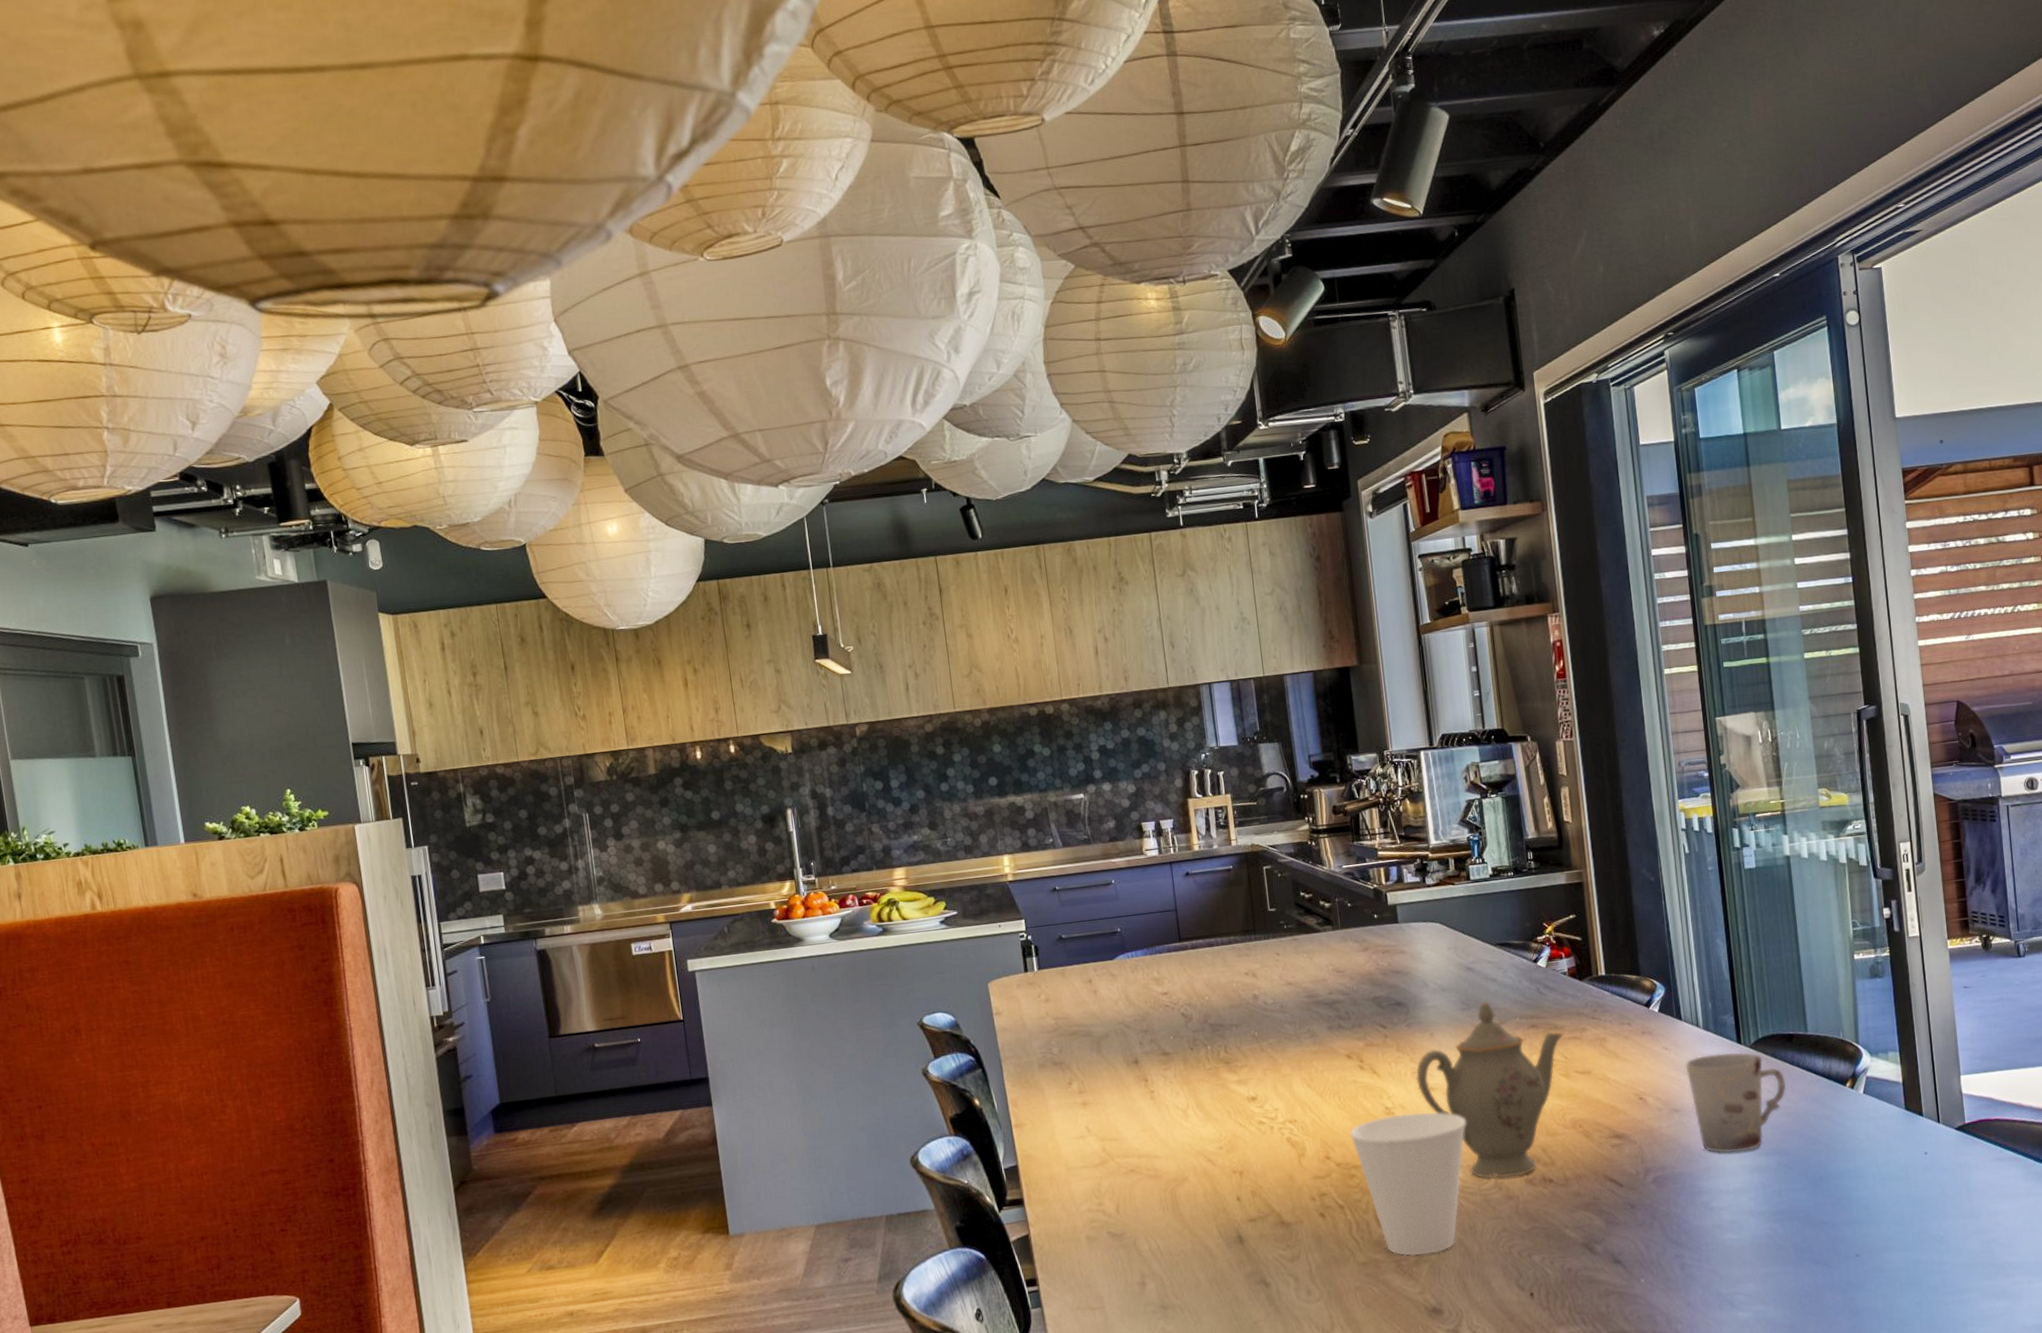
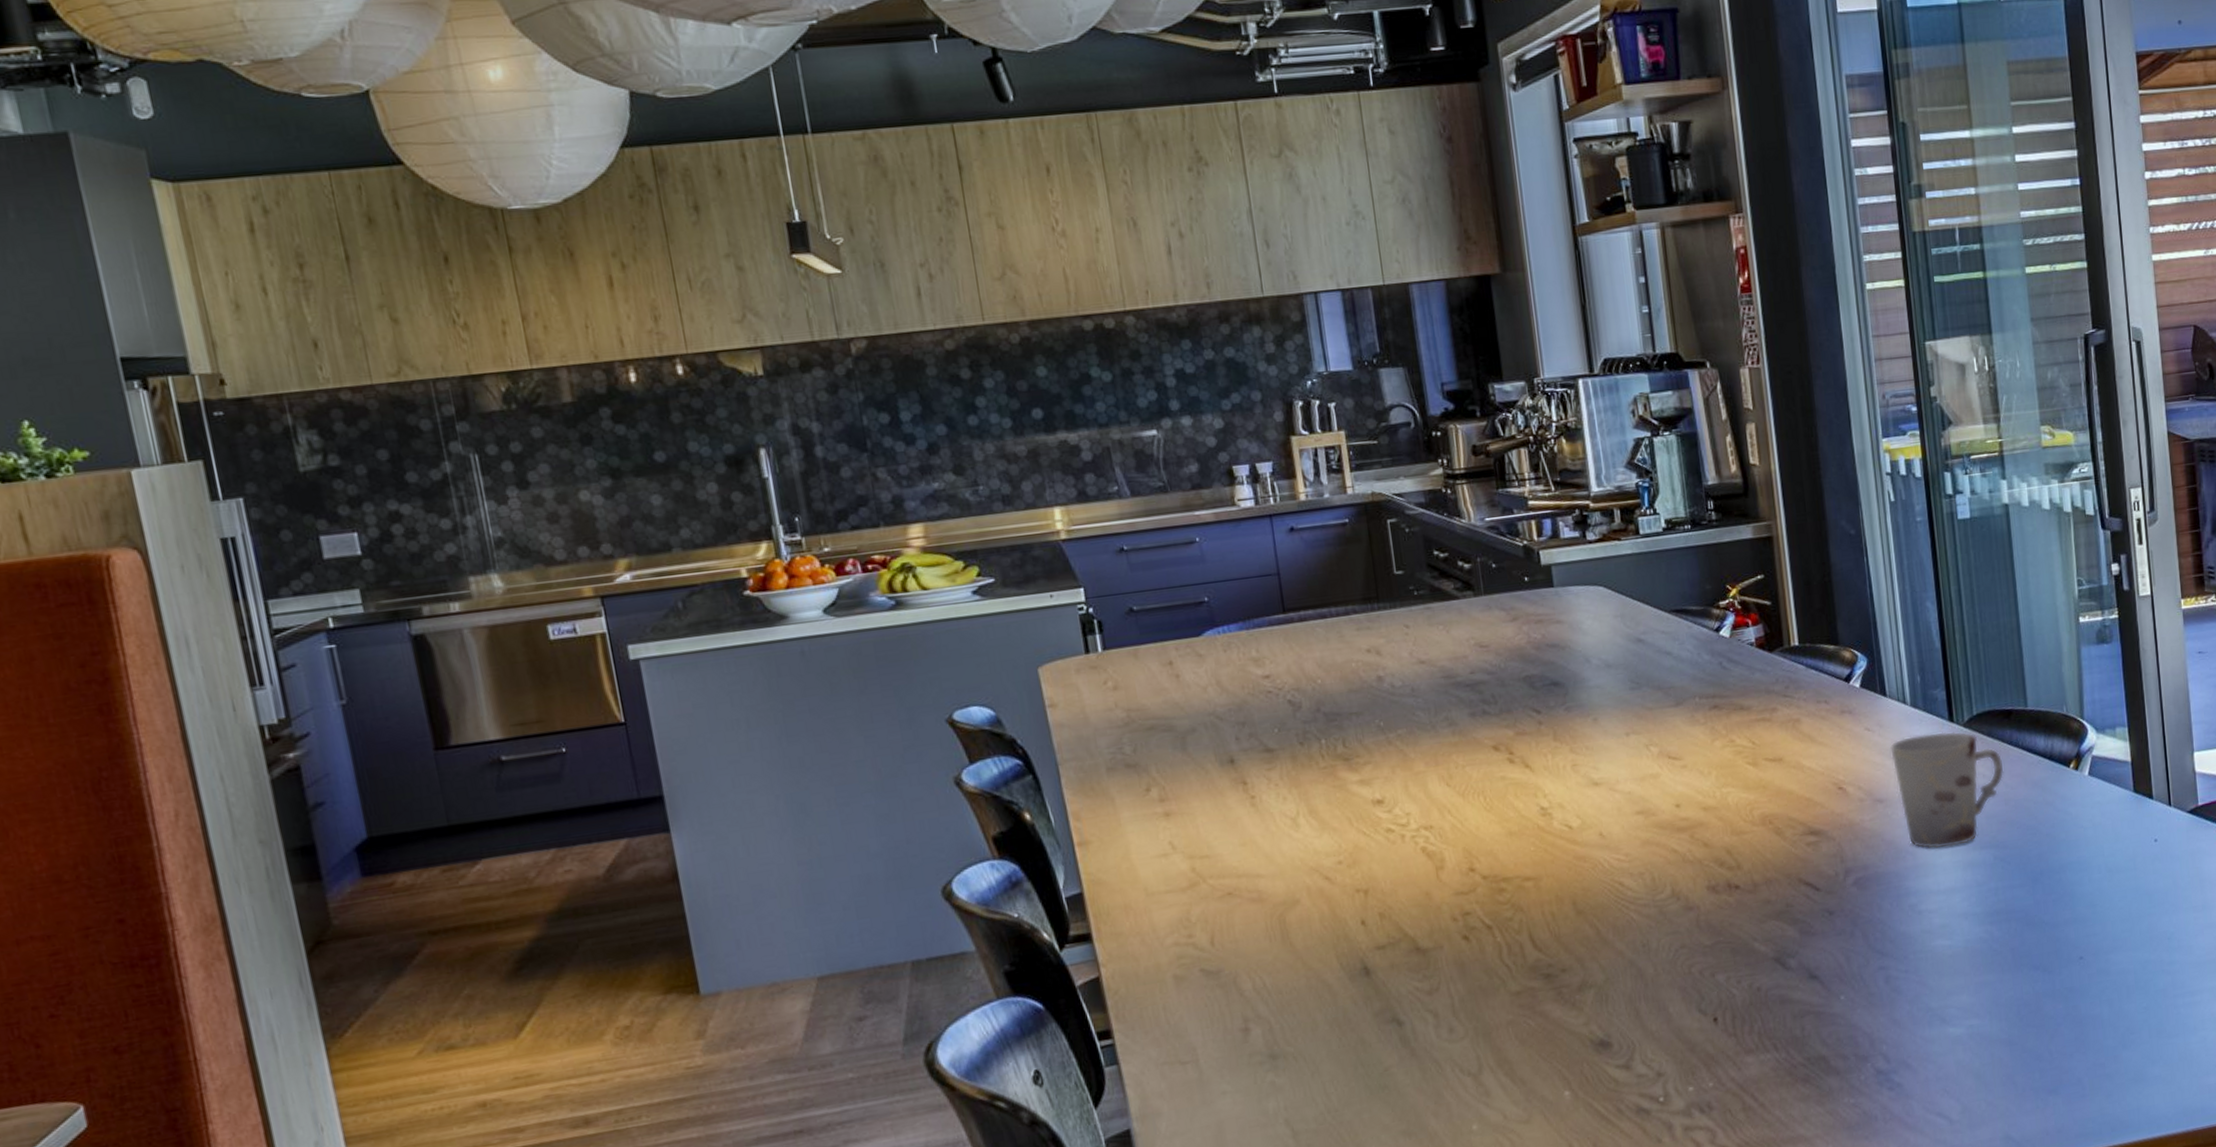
cup: present [1349,1111,1466,1256] -> none [1497,810,1637,982]
teapot: present [1415,1001,1564,1179] -> none [1576,679,1751,888]

